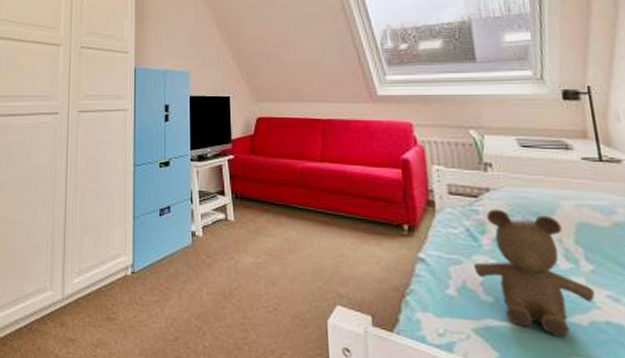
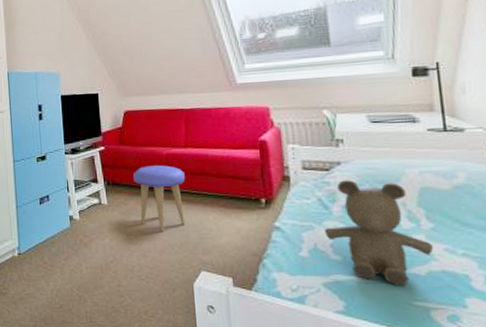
stool: none [264,180,320,256] -> present [133,165,186,231]

